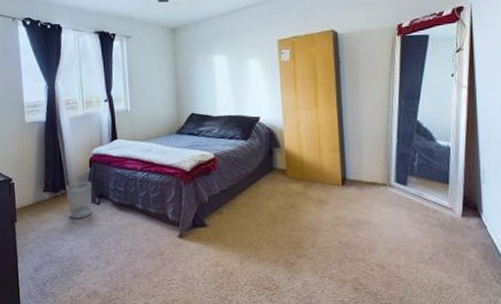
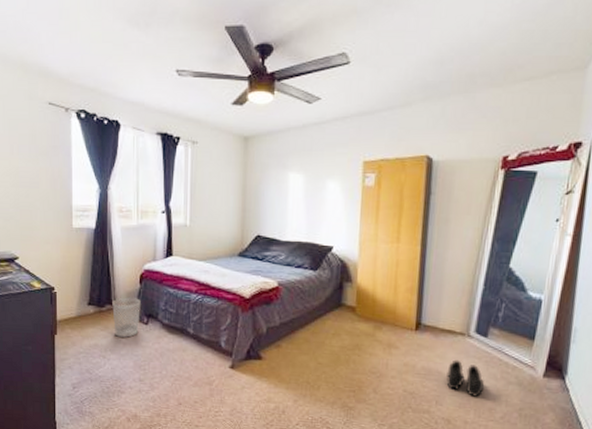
boots: none [375,209,411,243] -> present [446,359,485,398]

